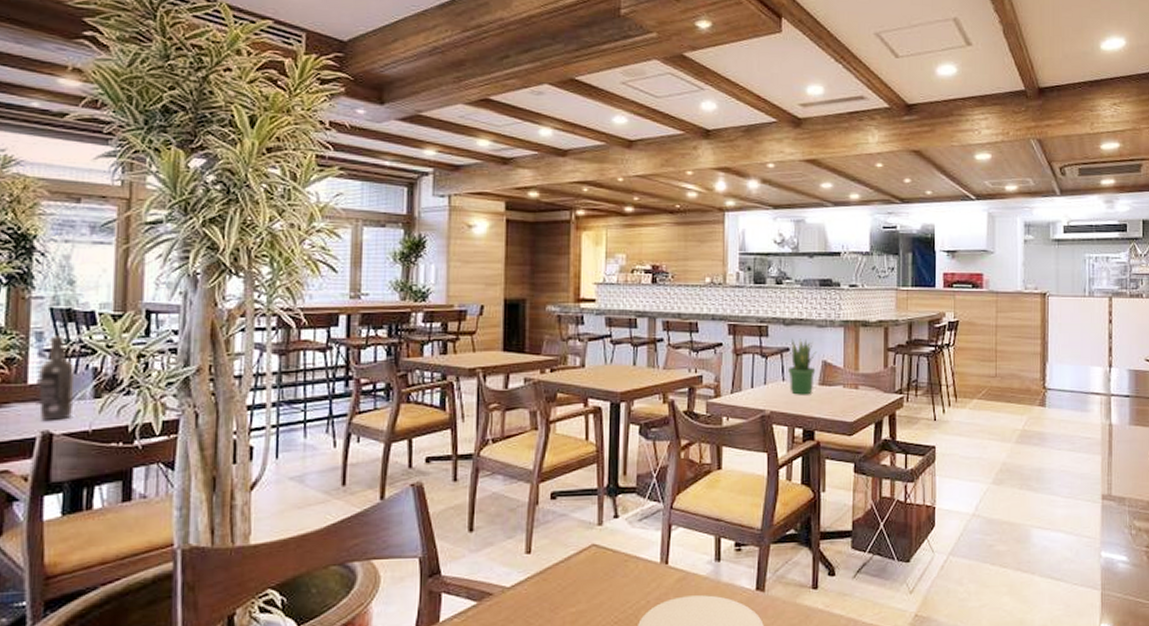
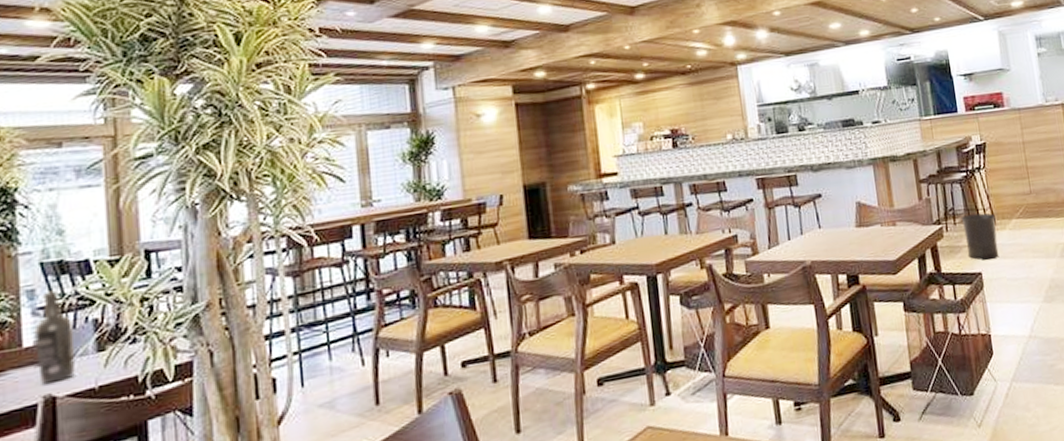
planter: present [788,338,818,395] -> none [822,182,851,241]
waste bin: none [923,389,957,435] -> present [961,213,999,261]

